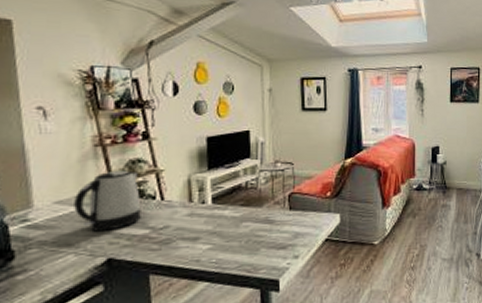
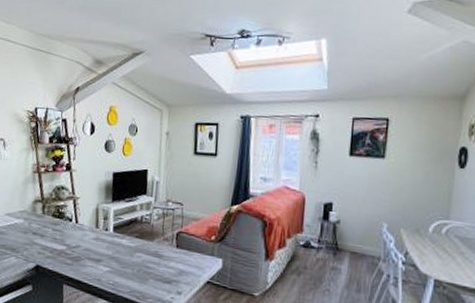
kettle: present [74,170,141,232] -> none [17,194,62,243]

